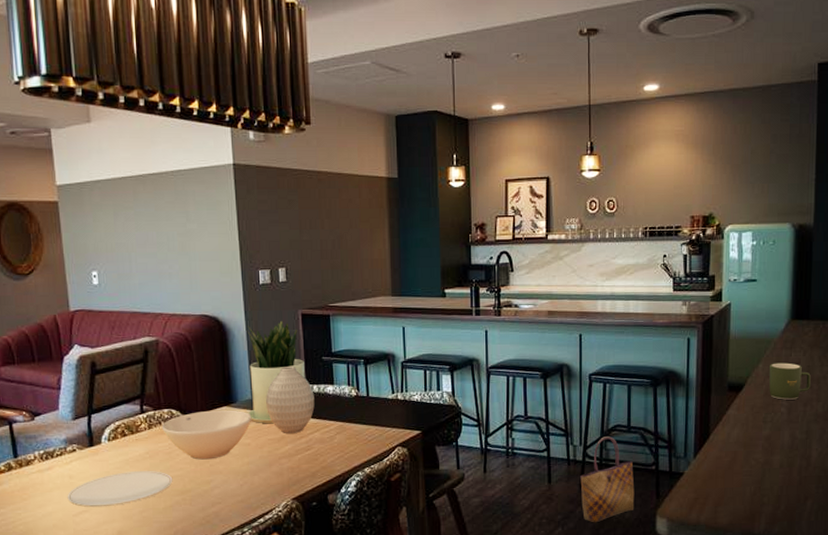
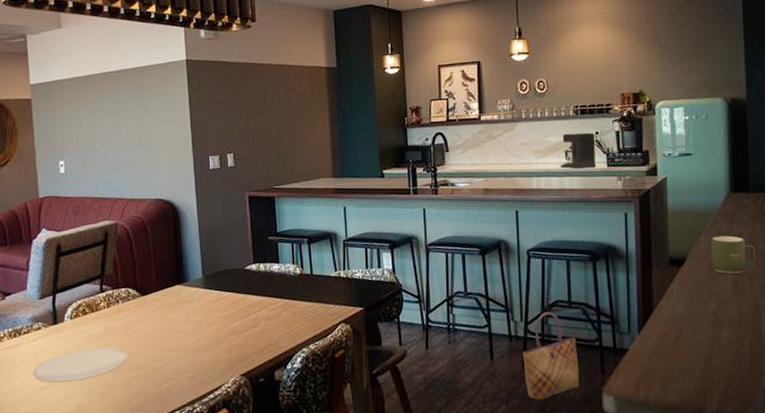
bowl: present [161,409,252,460] -> none [119,288,203,337]
planter: present [246,320,305,424] -> none [198,202,252,302]
vase: present [266,366,315,433] -> none [216,246,261,311]
coffee maker: none [626,255,663,293] -> present [560,132,597,170]

